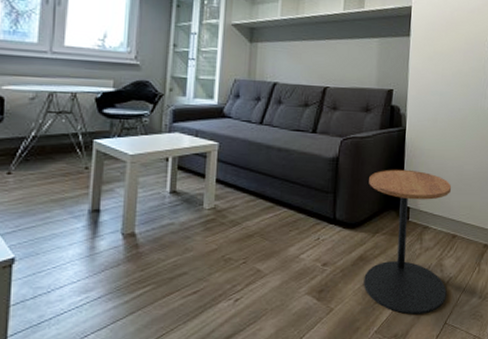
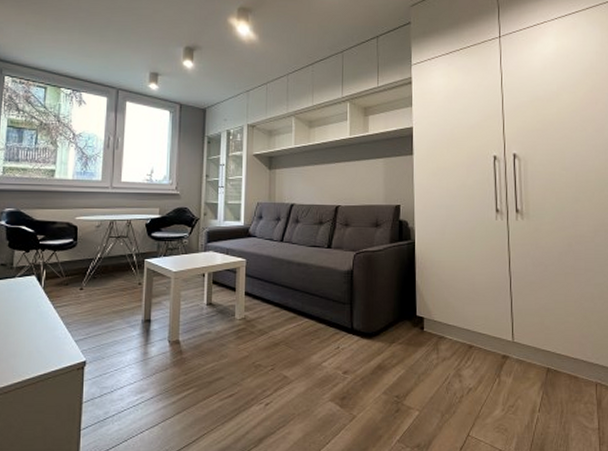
side table: present [363,169,452,315] -> none [383,280,467,425]

